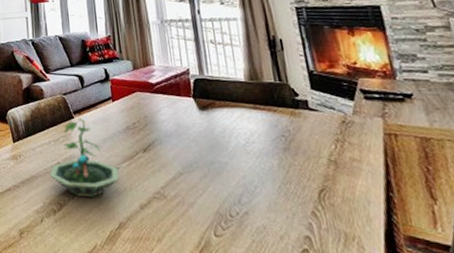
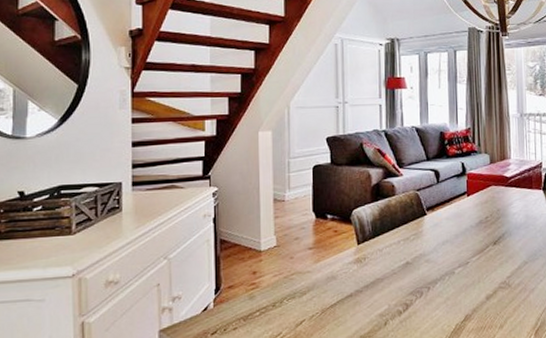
terrarium: present [49,117,120,198] -> none [397,214,469,295]

